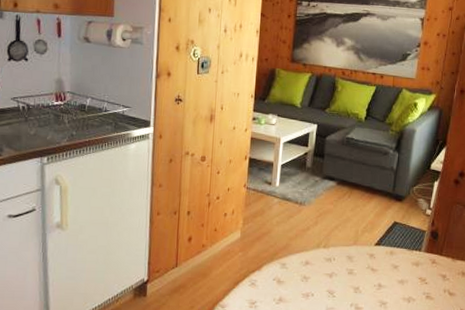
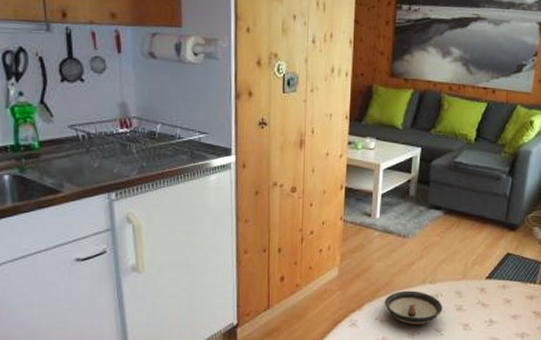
saucer: none [281,254,336,287] -> present [384,290,443,325]

